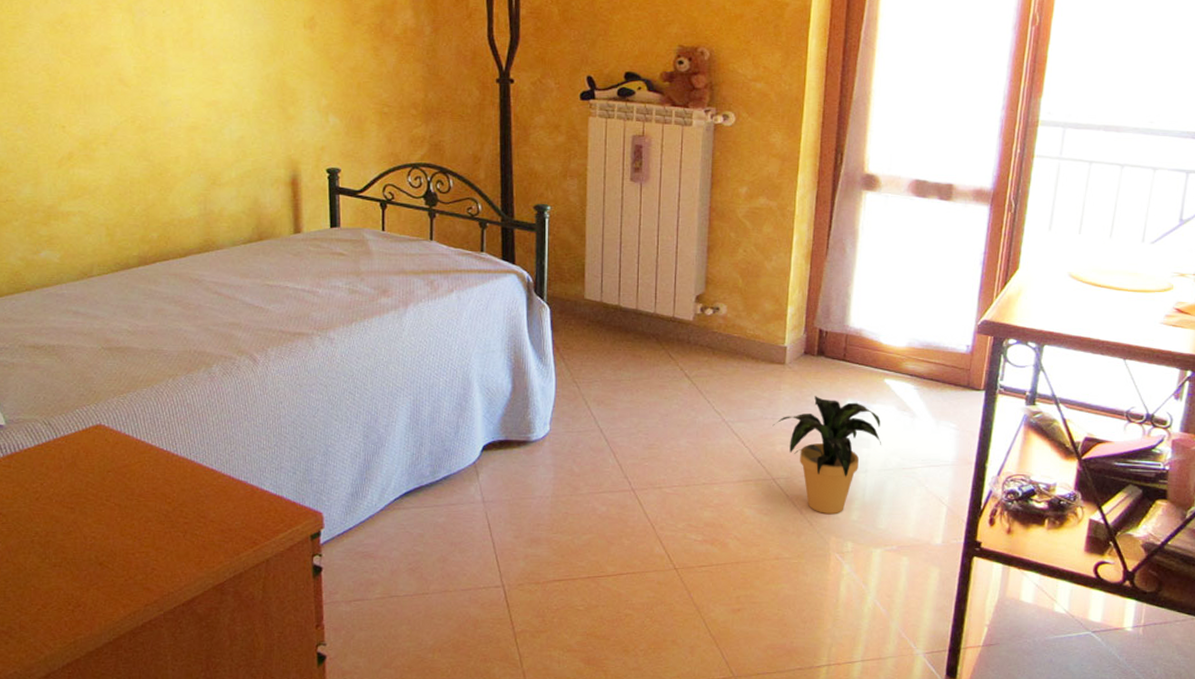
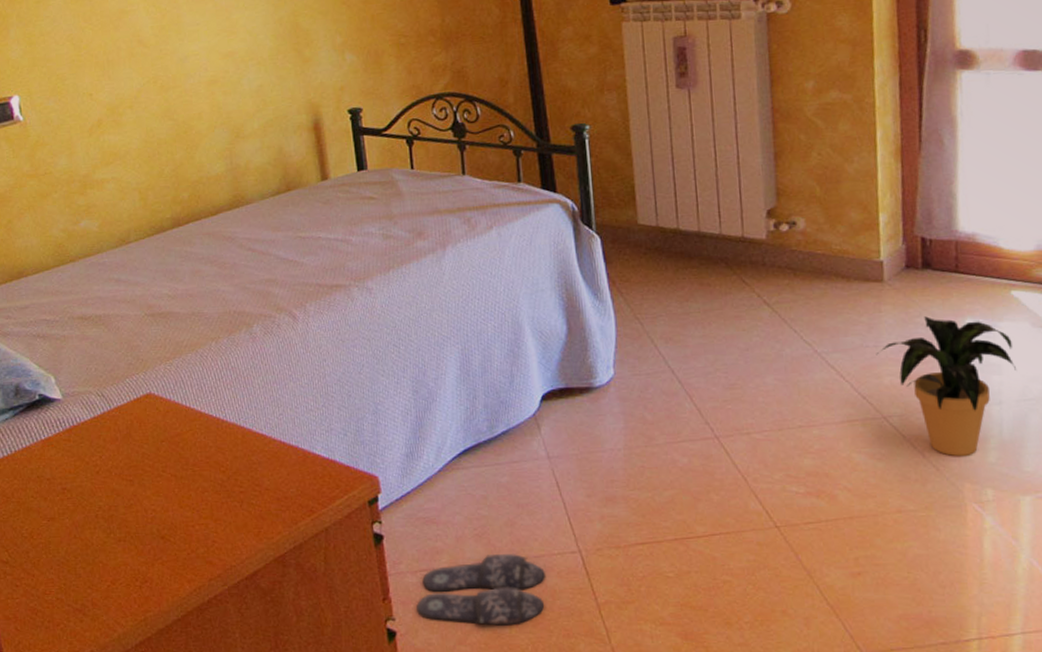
slippers: none [348,586,470,651] -> present [416,553,545,626]

